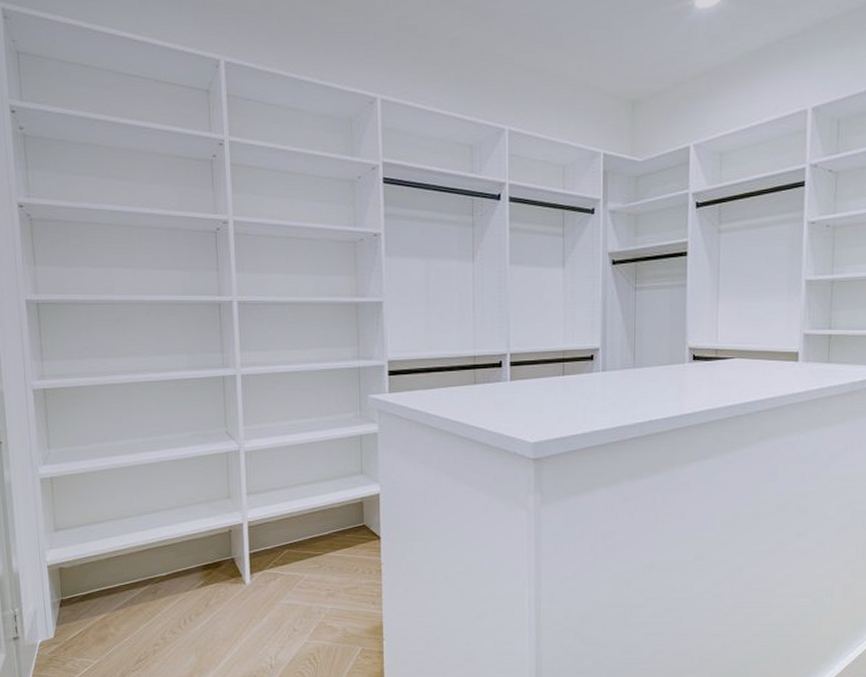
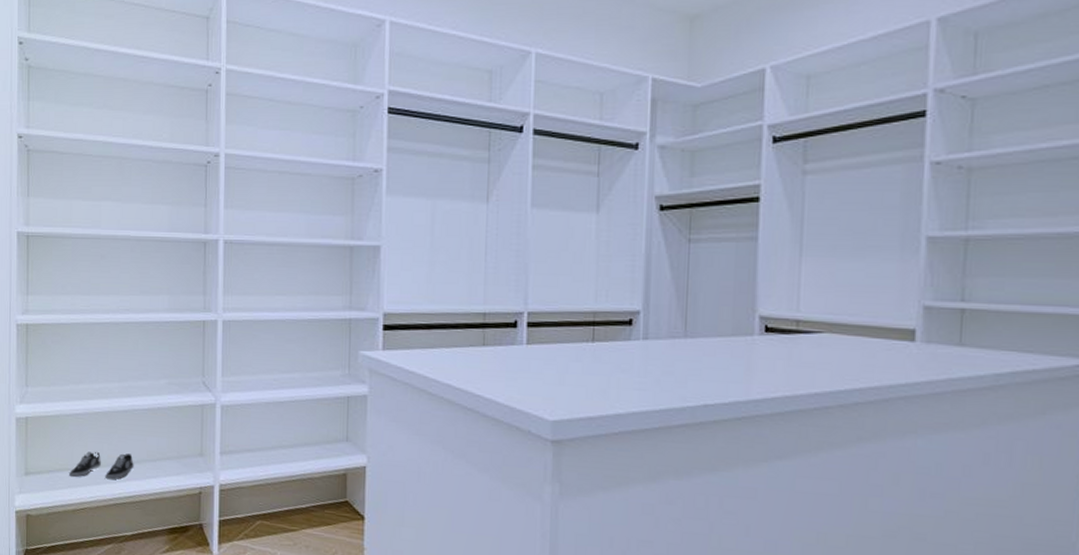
shoe: none [100,502,165,529] -> present [69,451,134,480]

